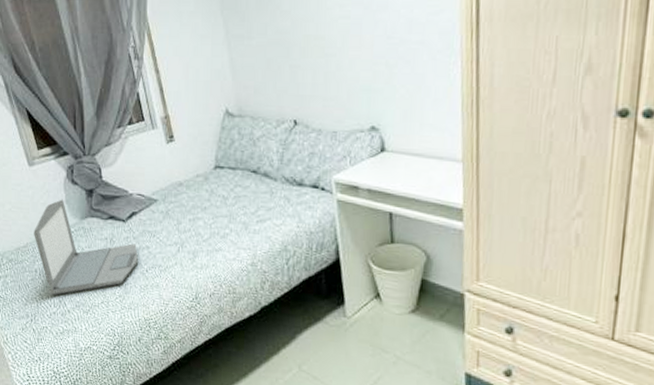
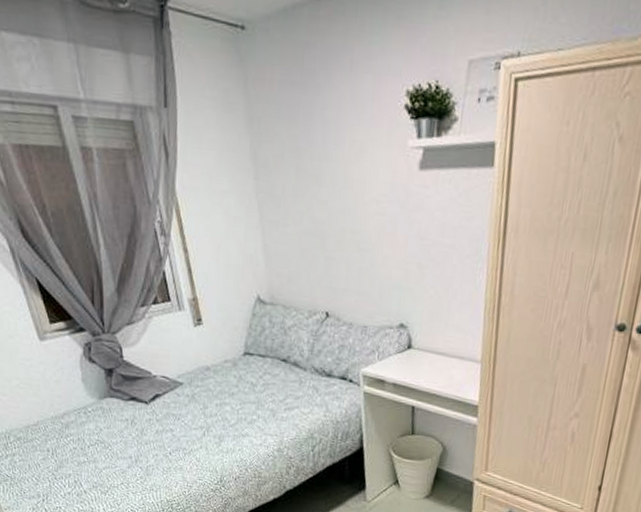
laptop: present [34,199,138,295] -> none [46,377,161,476]

